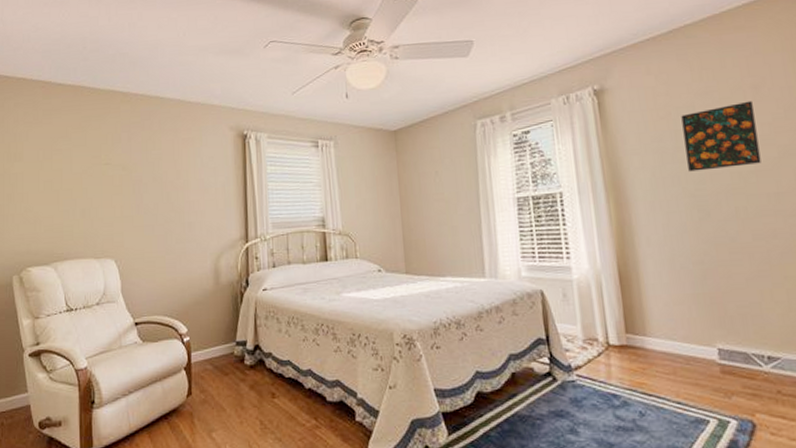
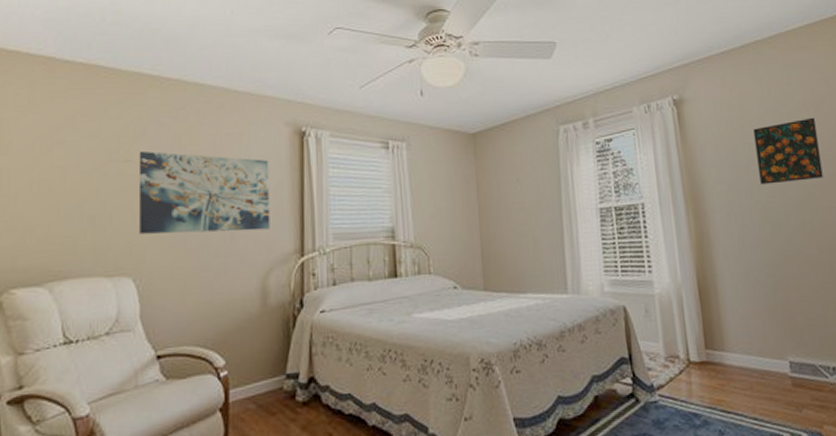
wall art: none [115,155,220,224] -> present [138,150,270,234]

